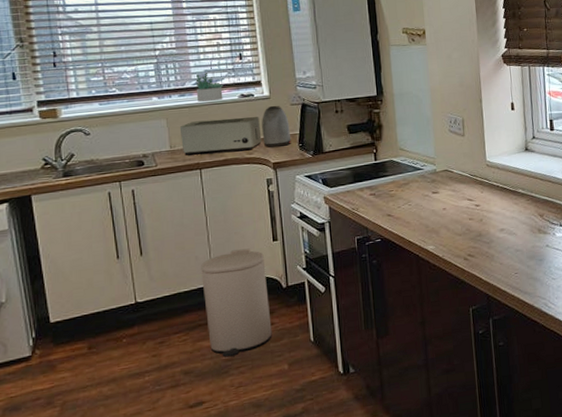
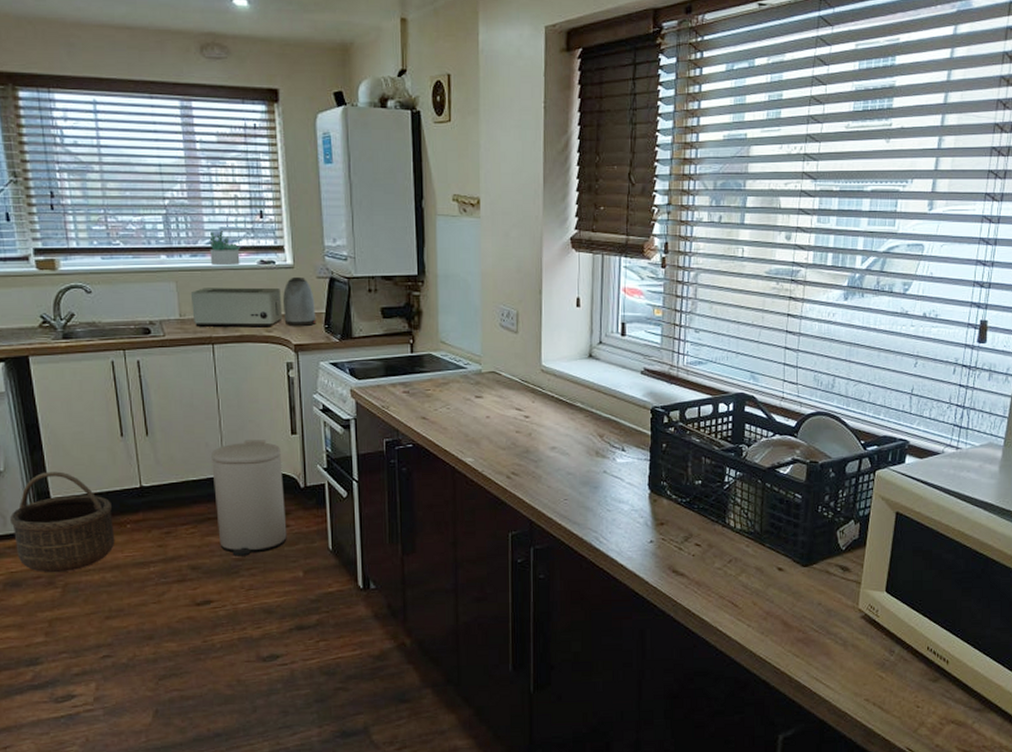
basket: none [11,297,112,394] -> present [10,471,115,573]

